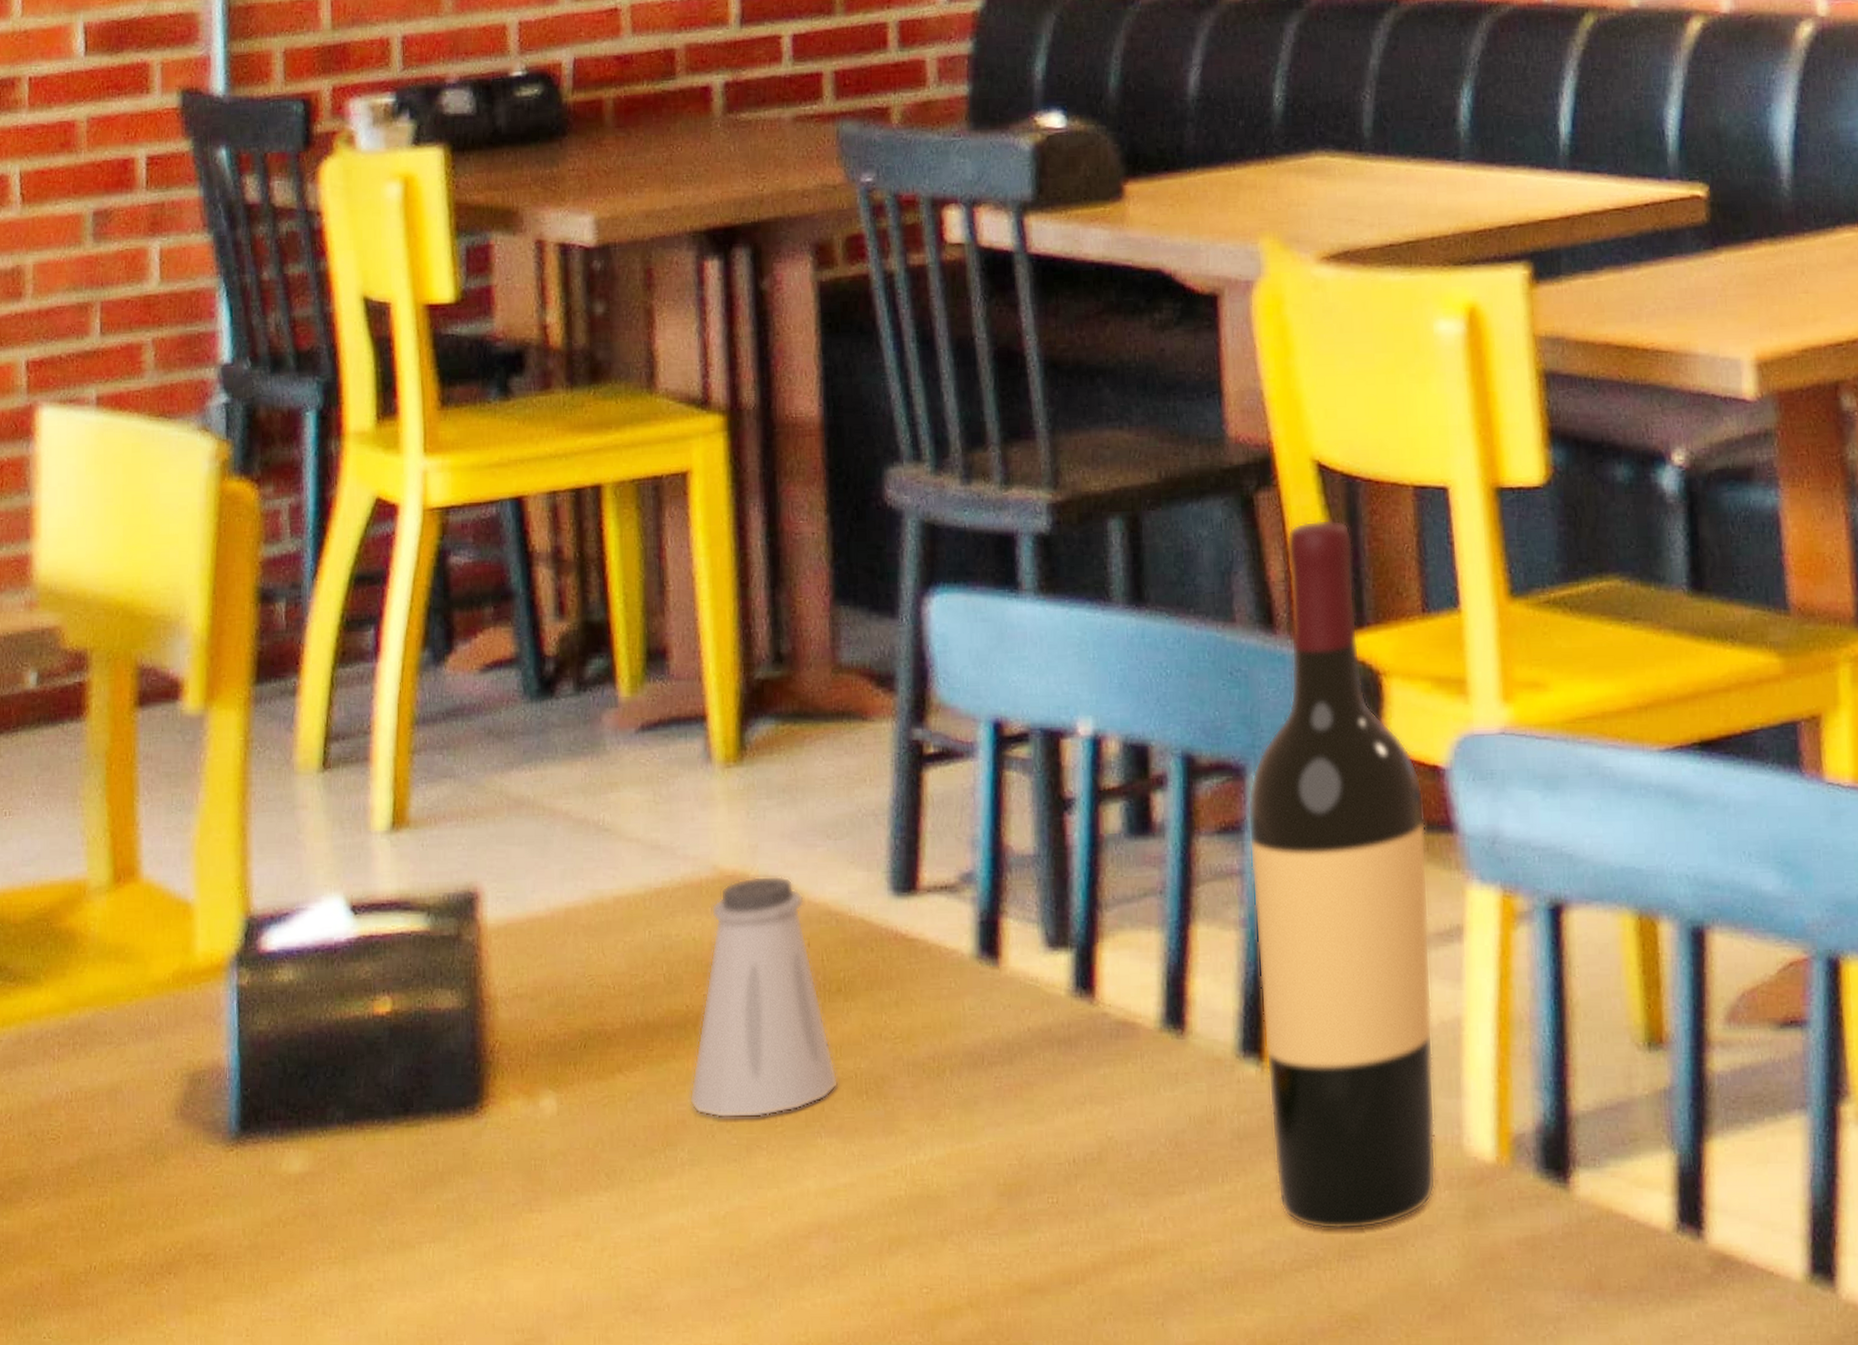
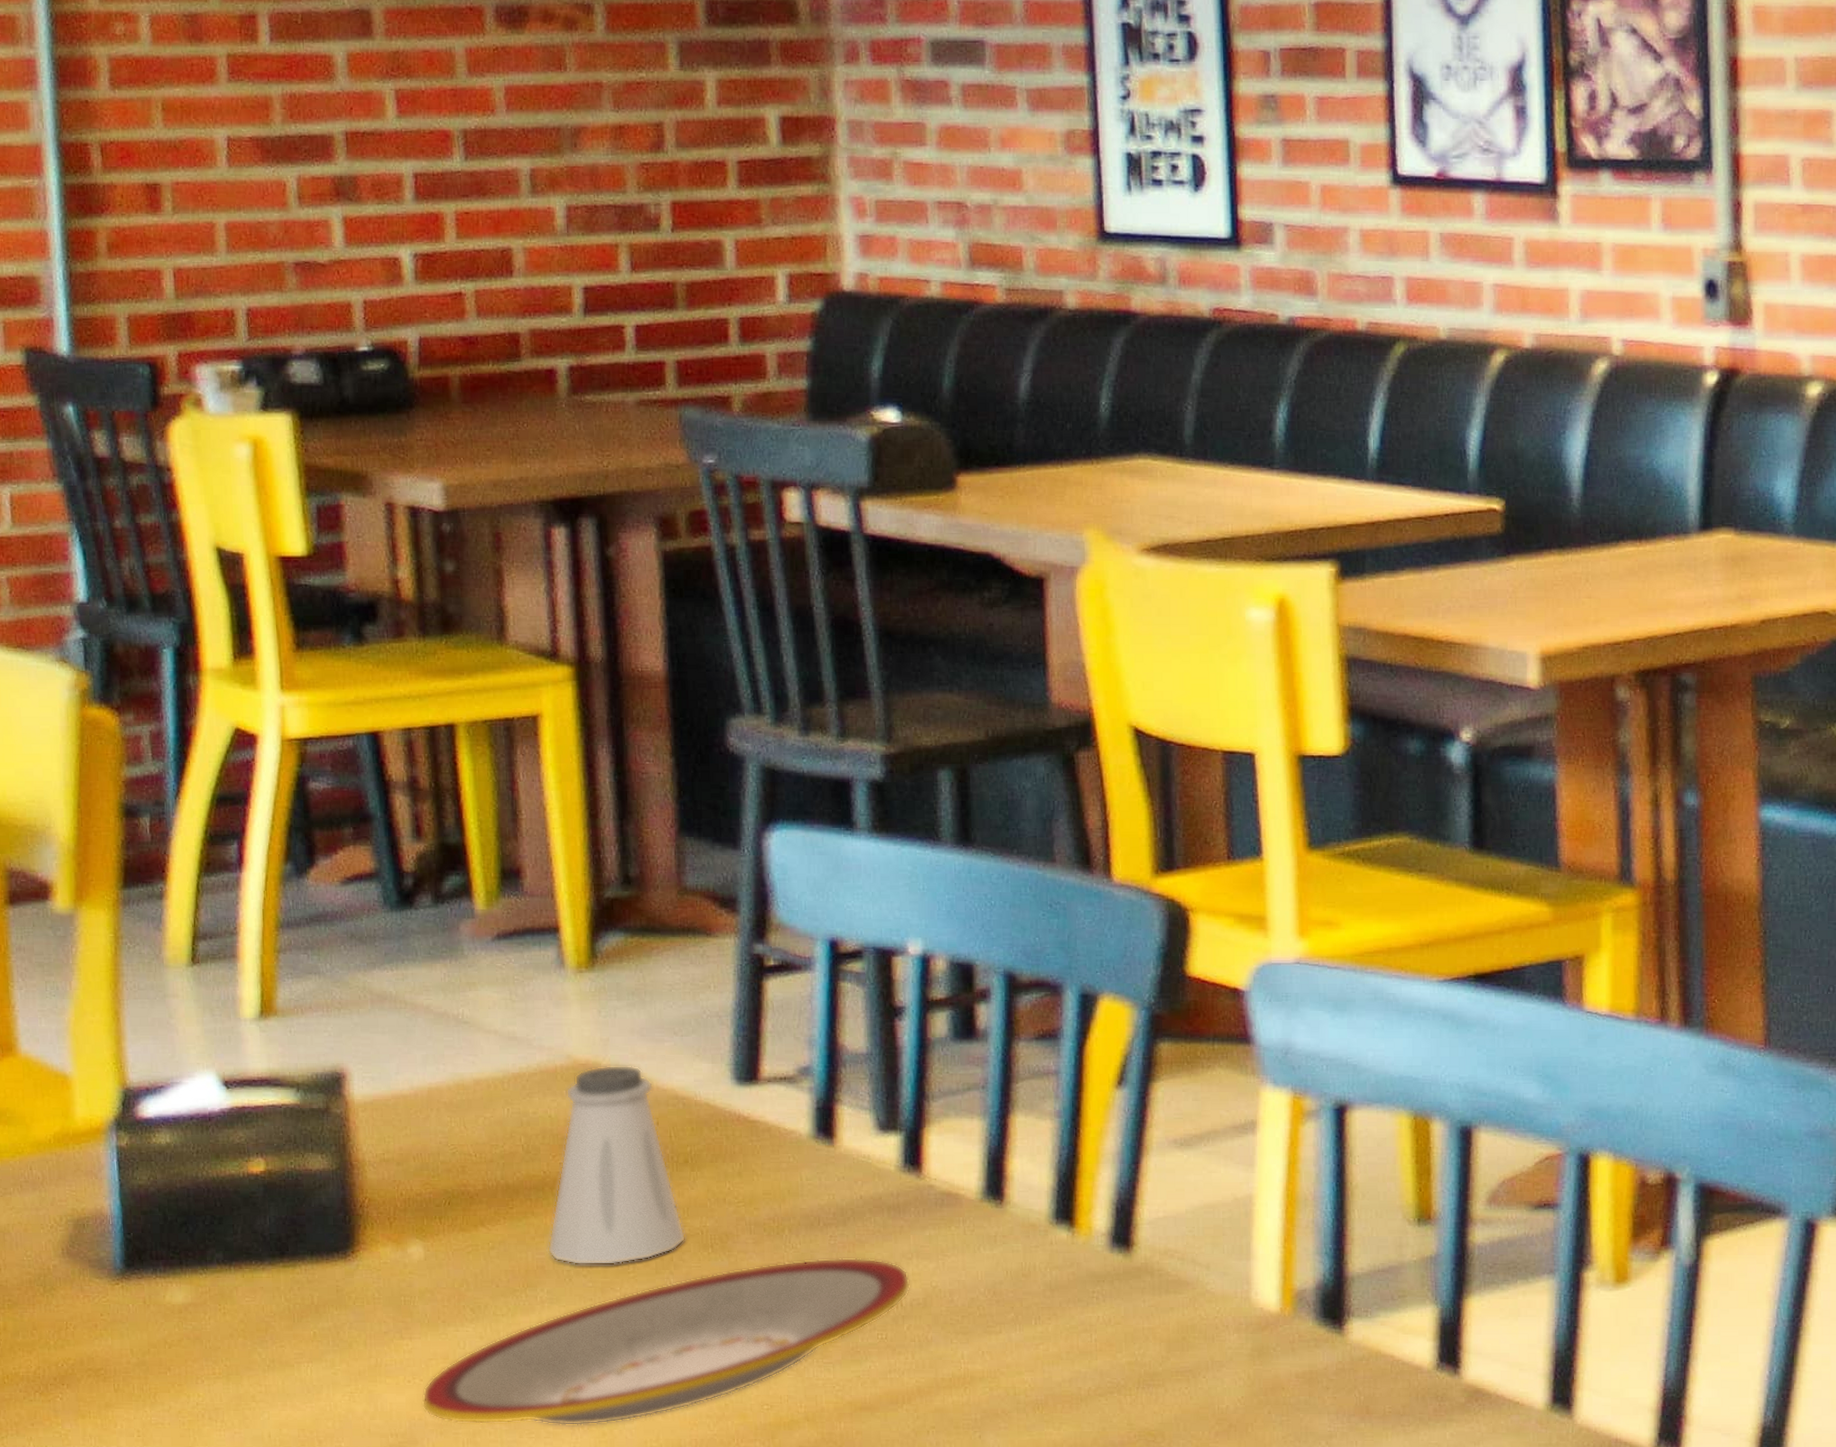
plate: none [550,1103,1084,1317] -> present [421,1257,911,1426]
wine bottle: present [1247,519,1436,1230] -> none [1064,777,1227,1364]

